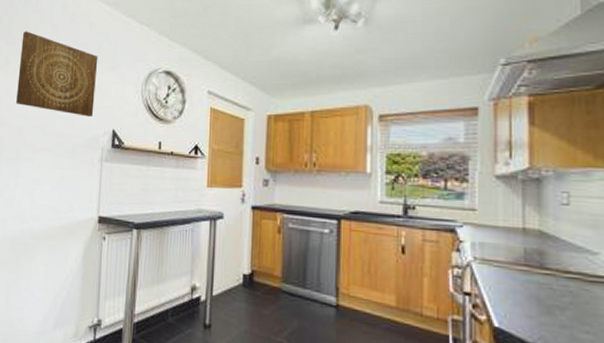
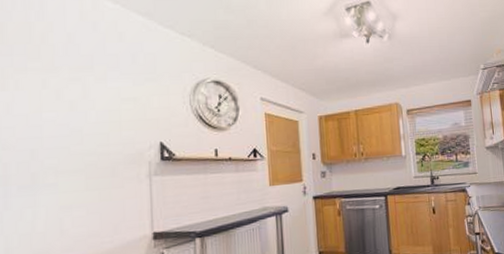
wall art: present [16,31,98,117] -> none [23,40,134,131]

